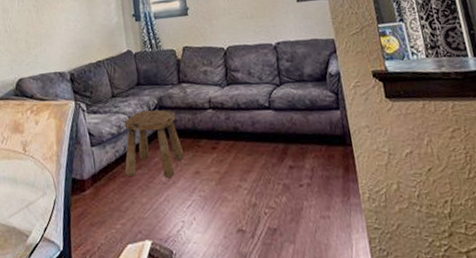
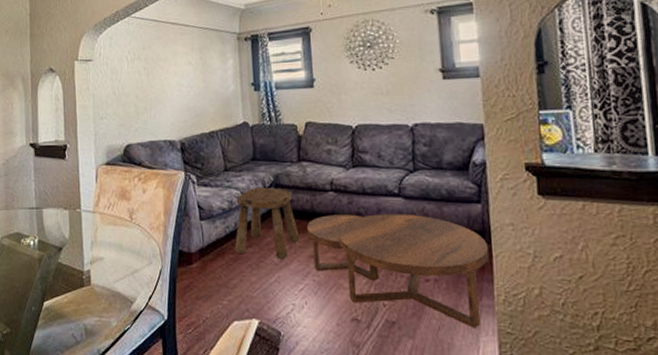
coffee table: none [190,124,352,227] -> present [307,214,490,328]

